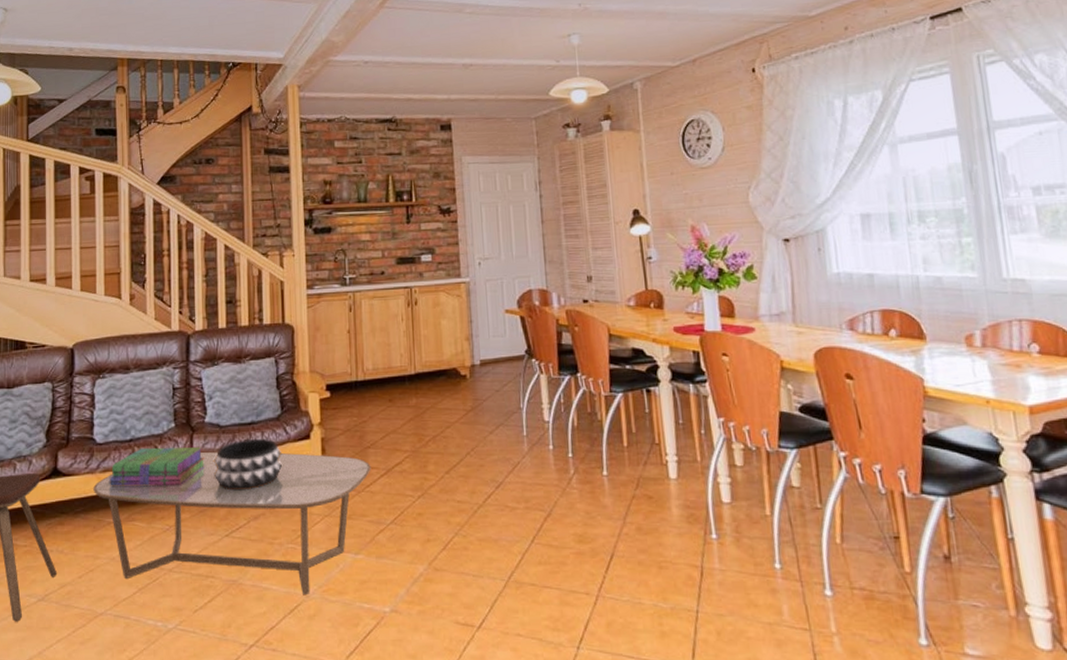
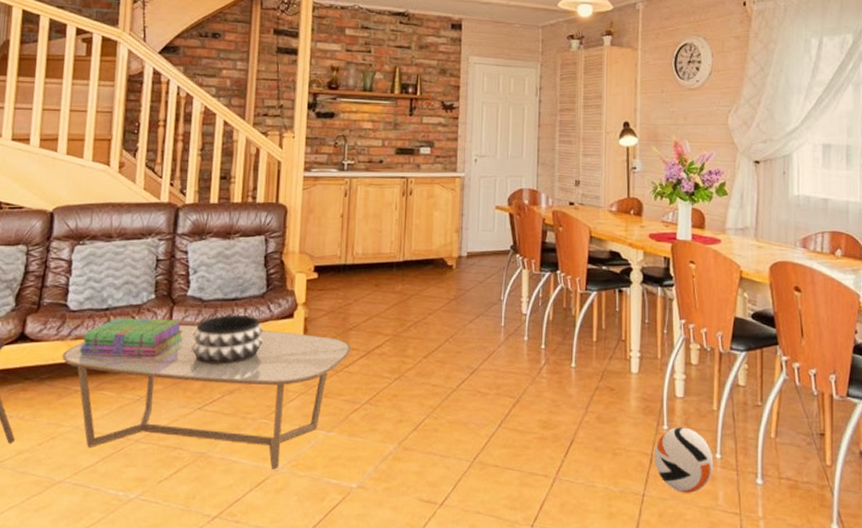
ball: none [704,535,774,608] -> present [654,427,714,493]

